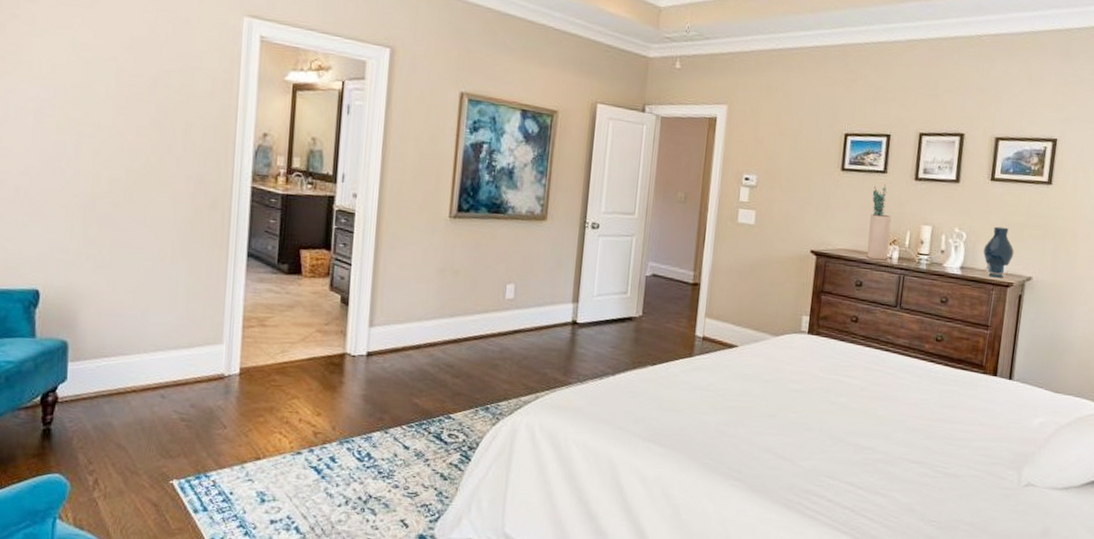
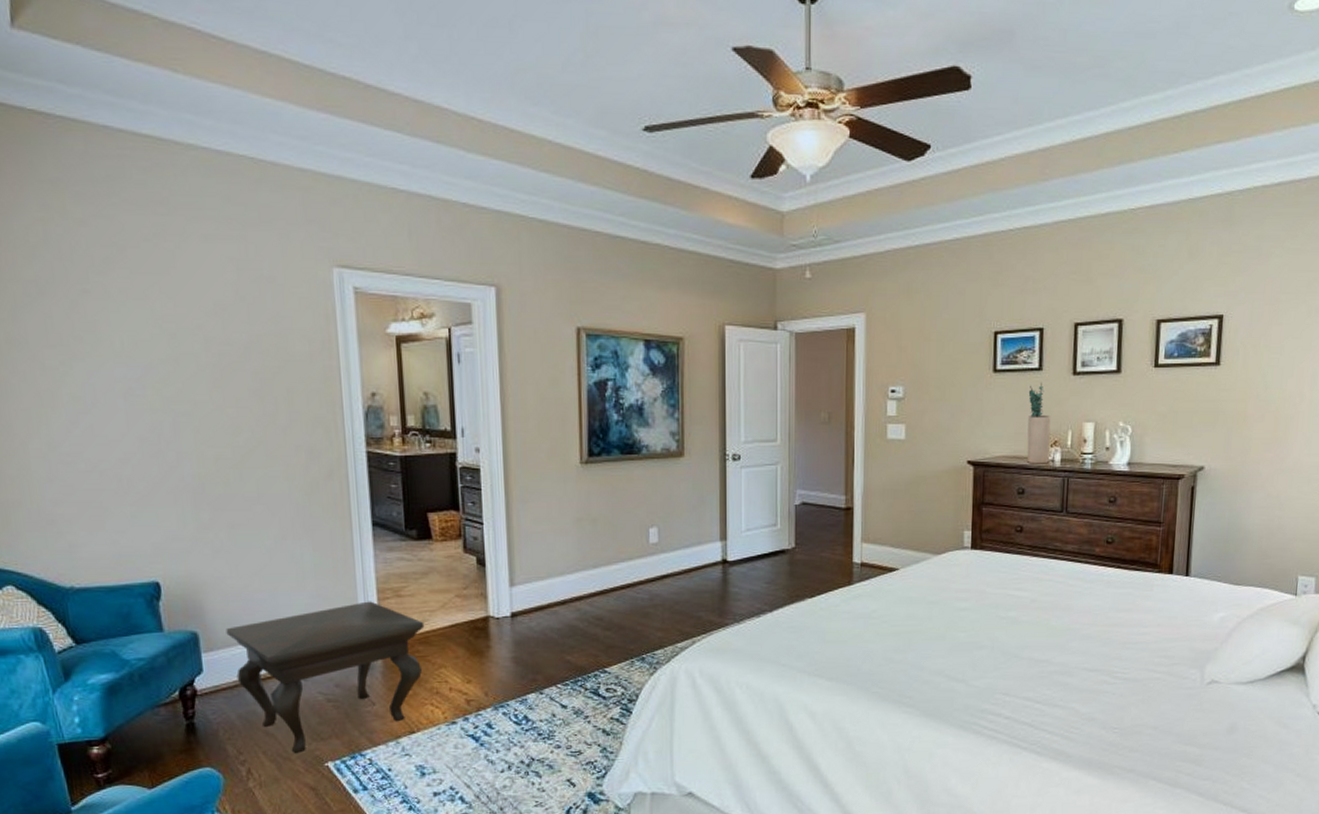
side table: none [94,327,284,468] -> present [226,601,425,753]
vase: present [983,226,1014,278] -> none [1150,416,1184,470]

